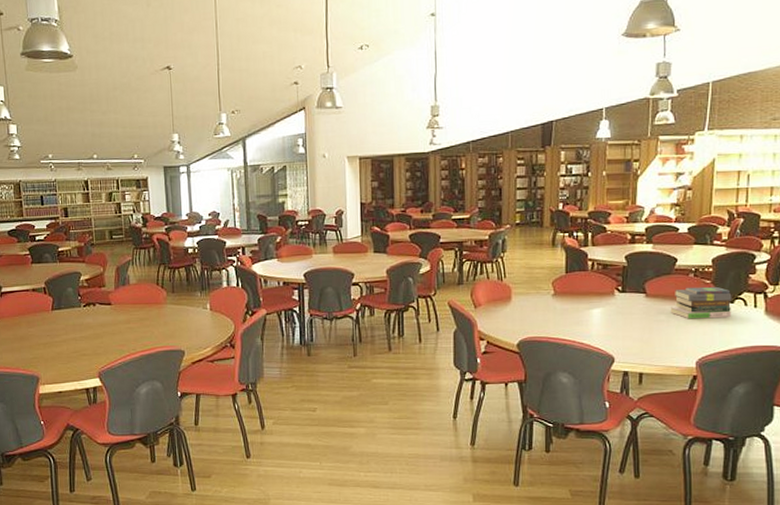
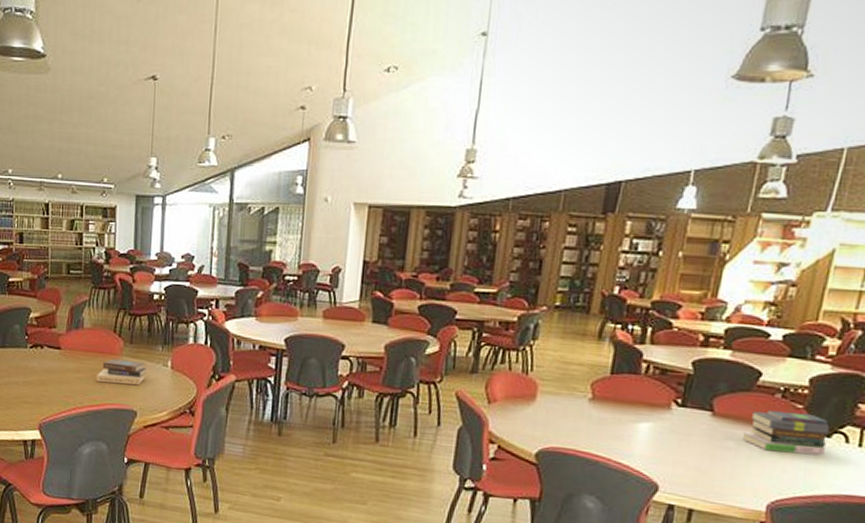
books: none [146,307,189,330] -> present [96,358,147,386]

